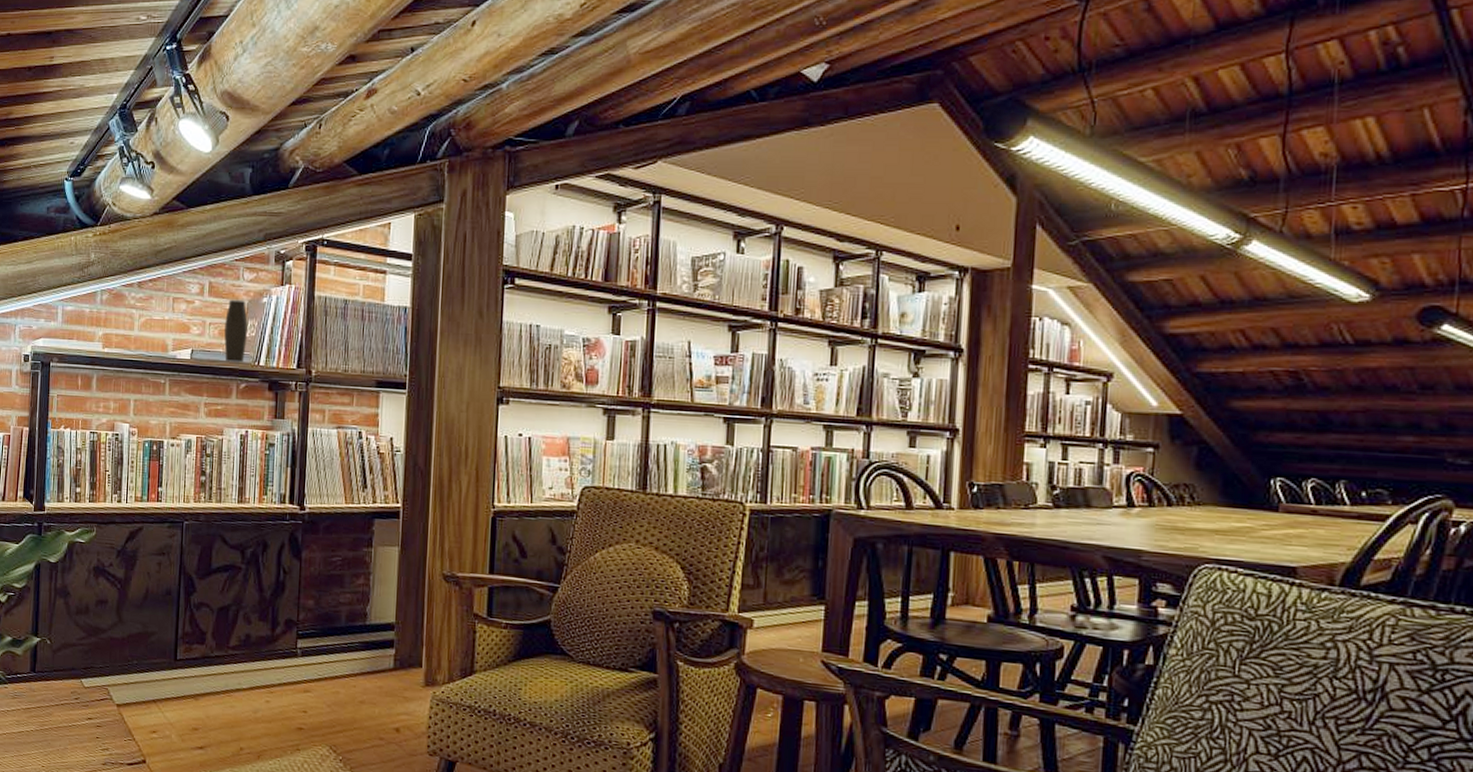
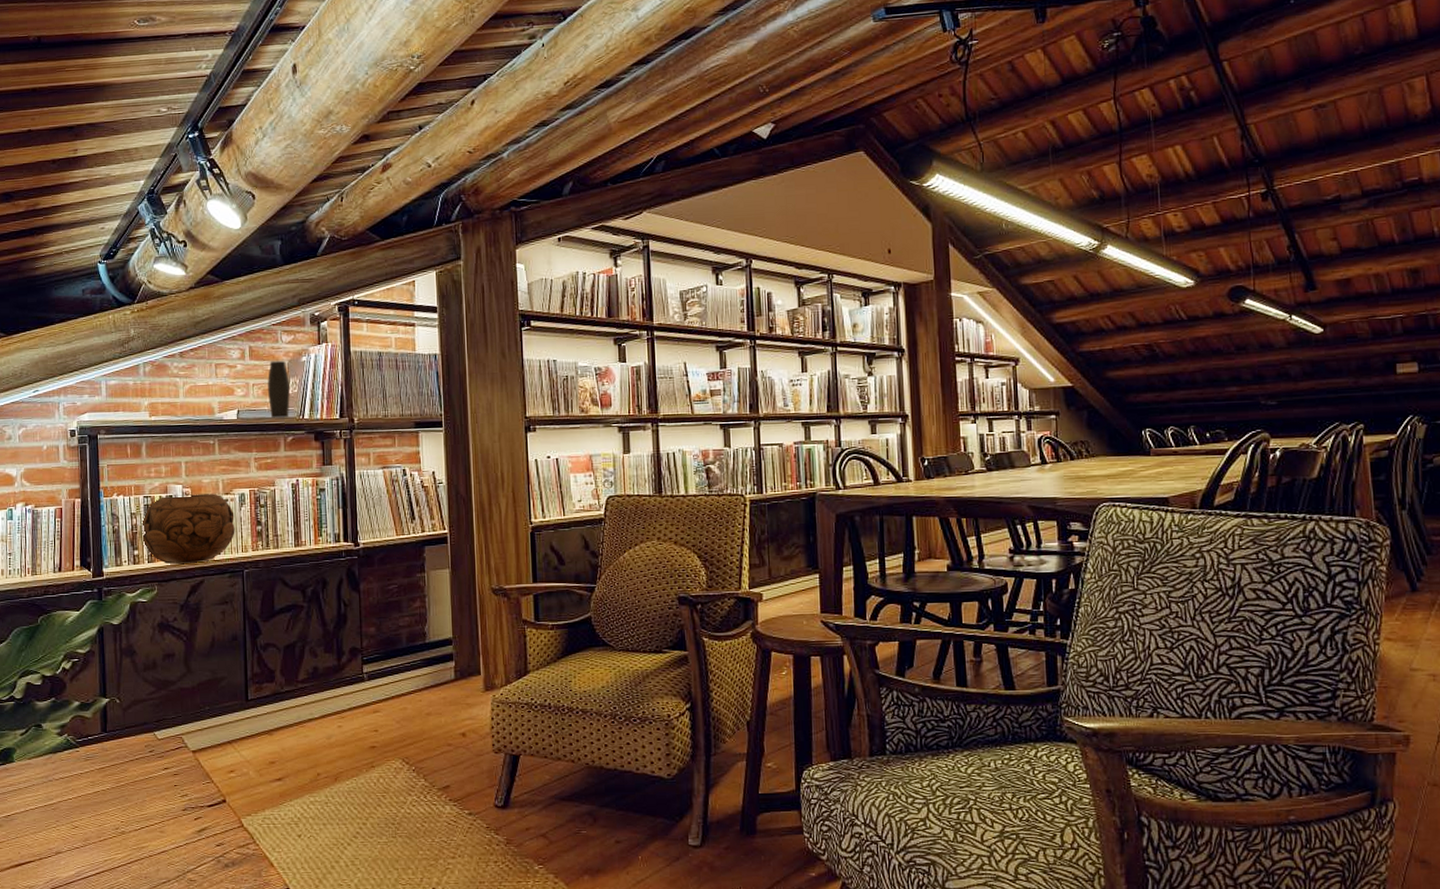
decorative bowl: none [84,434,179,508] -> present [141,493,235,564]

